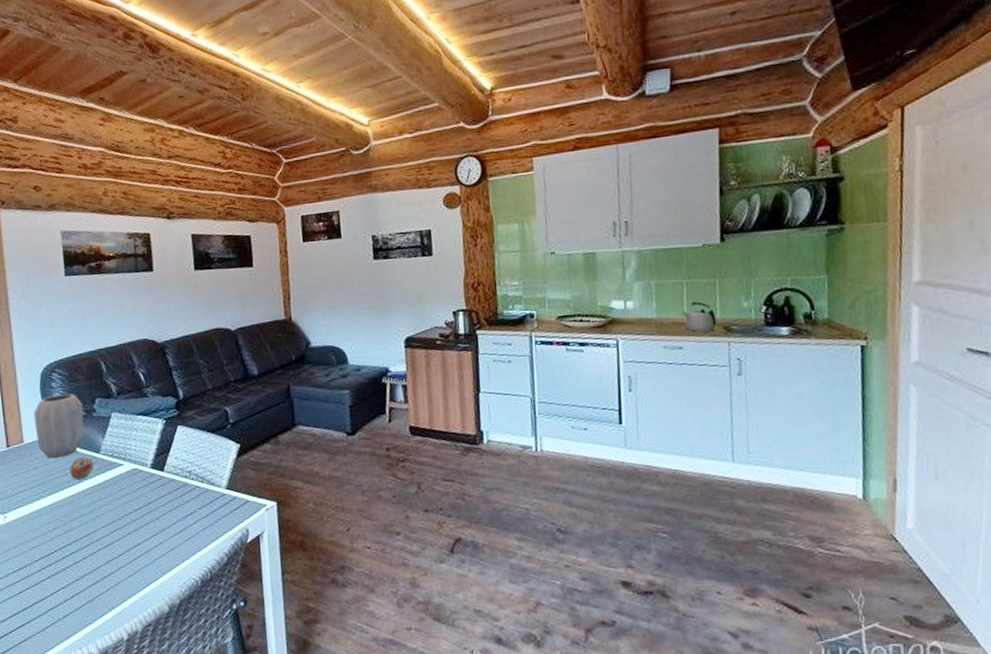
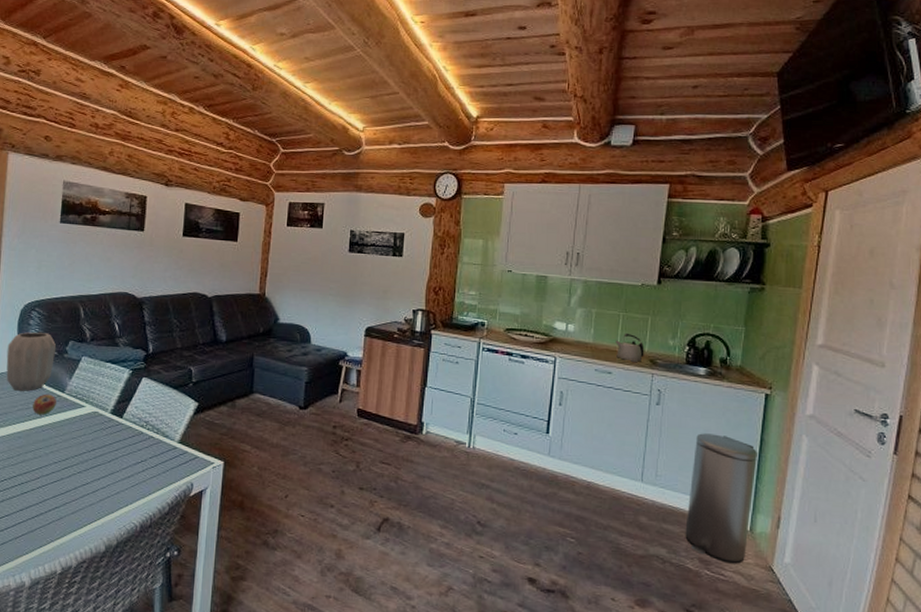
pedal bin: none [788,398,862,538] -> present [685,433,757,564]

